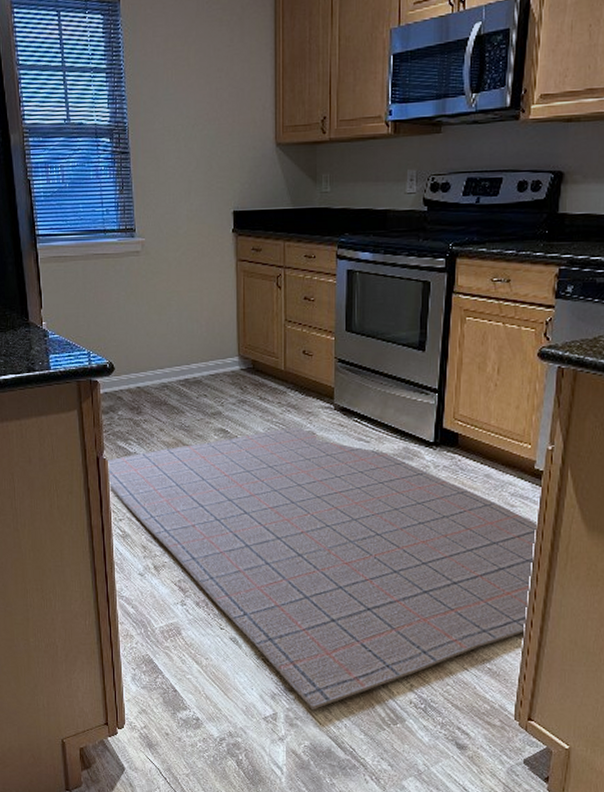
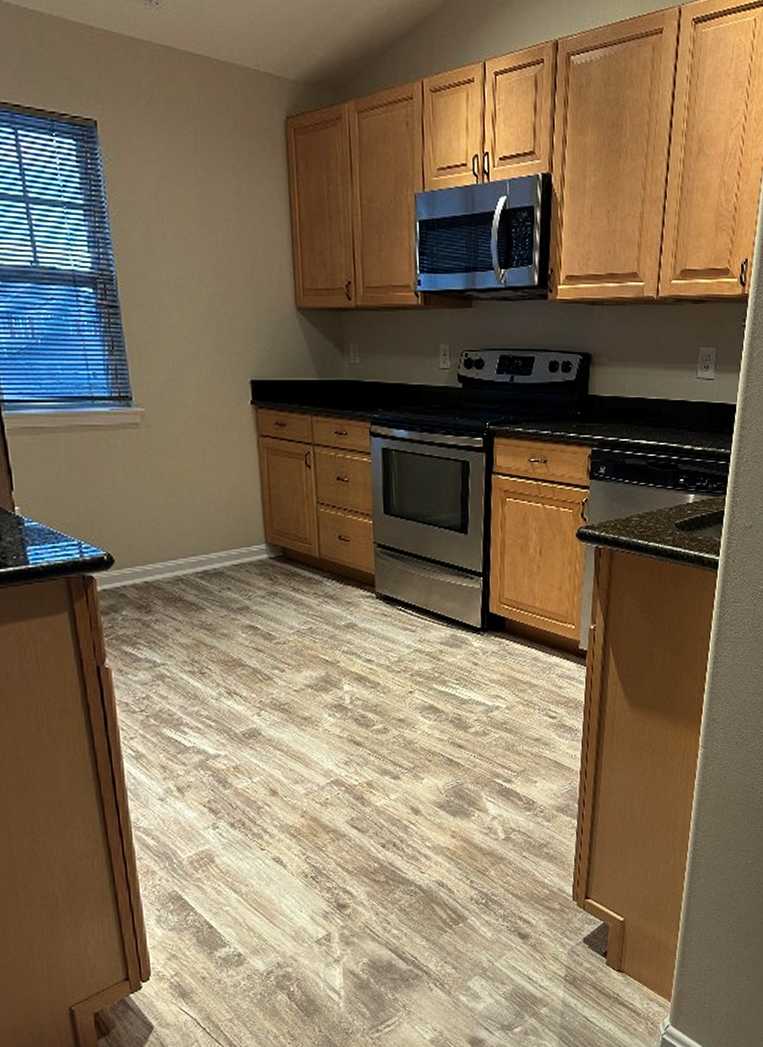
rug: present [105,426,538,709] -> none [108,618,585,923]

